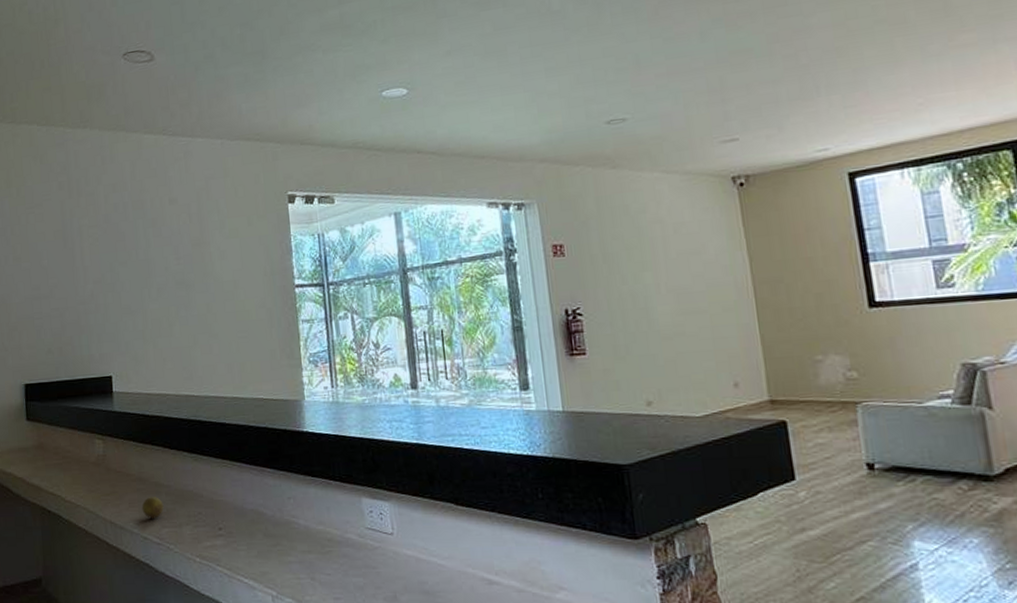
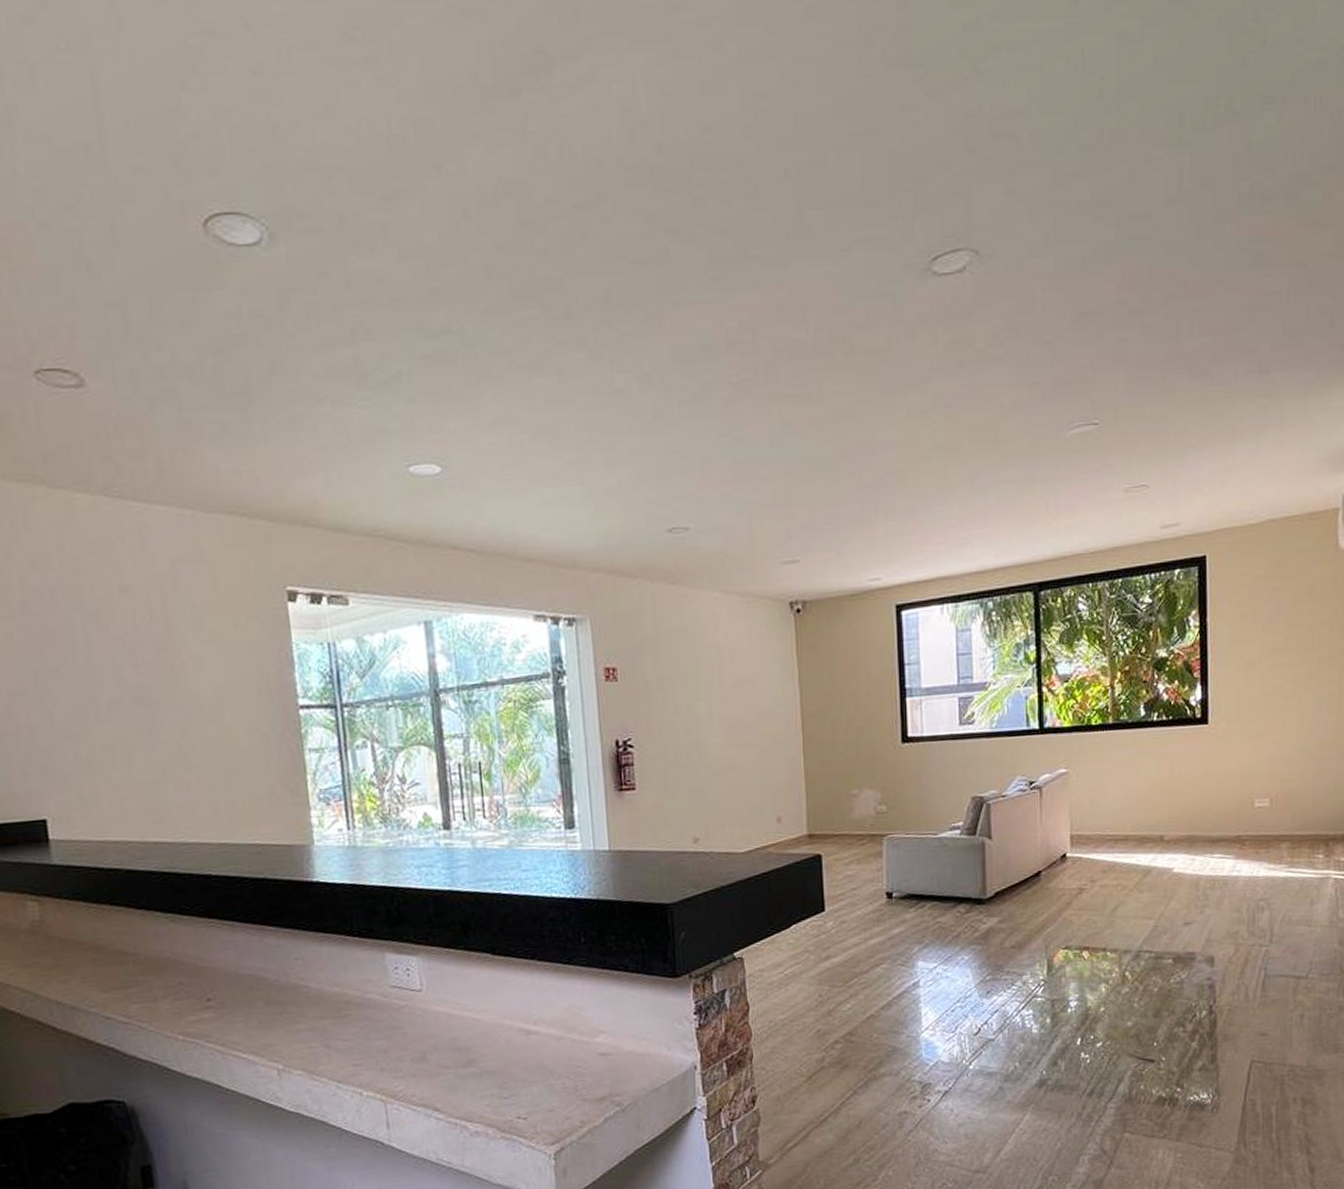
fruit: present [141,497,164,519] -> none [100,967,132,994]

